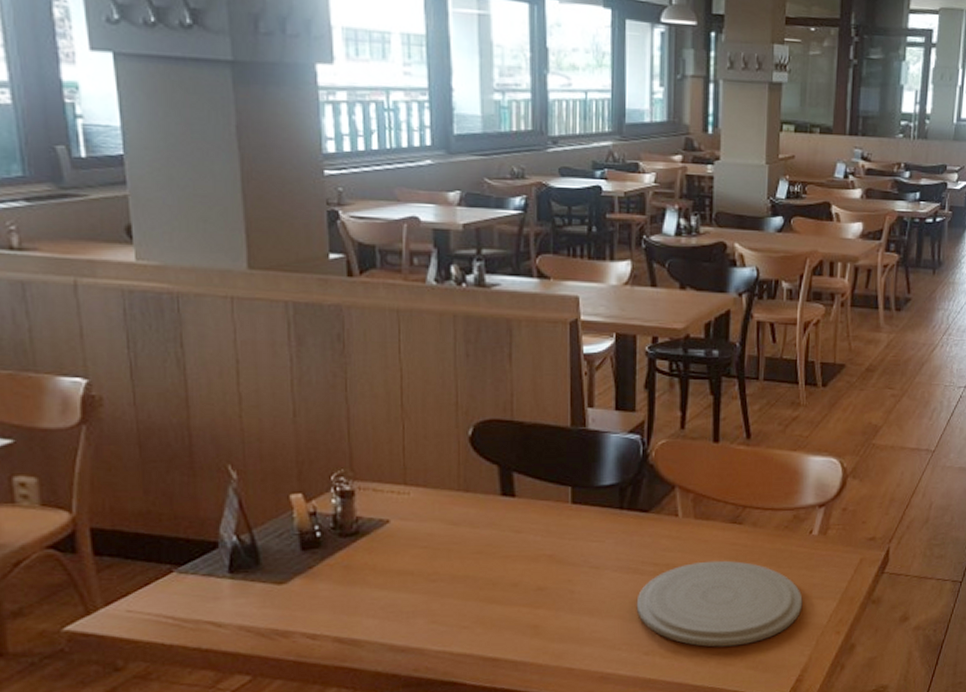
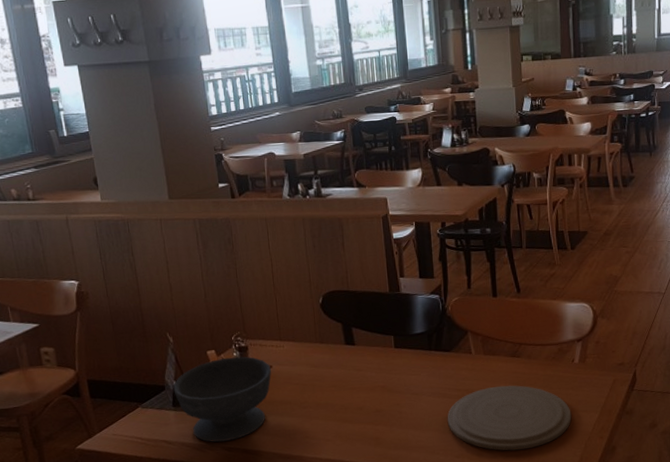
bowl: none [231,504,387,626] -> present [173,356,271,442]

